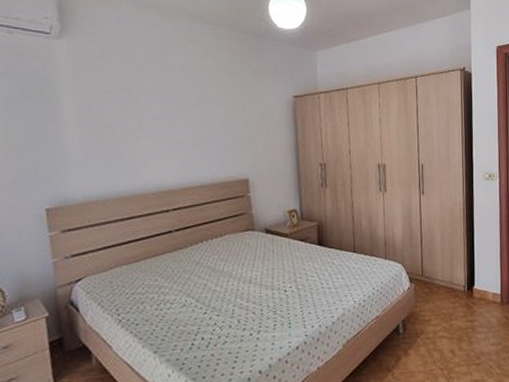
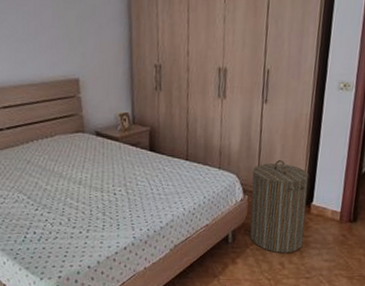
laundry hamper: none [416,247,470,340] -> present [250,160,309,253]

